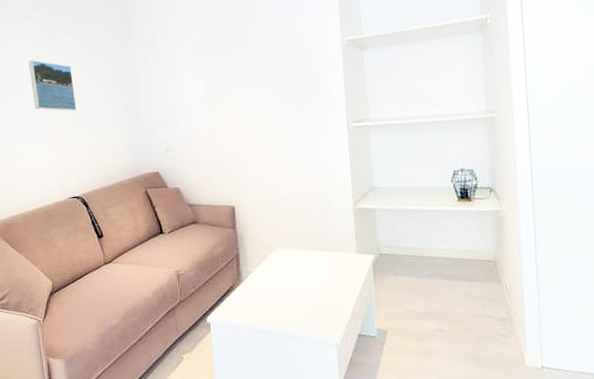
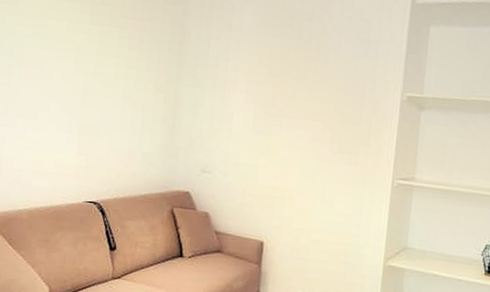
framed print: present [29,60,77,111] -> none [62,44,112,109]

